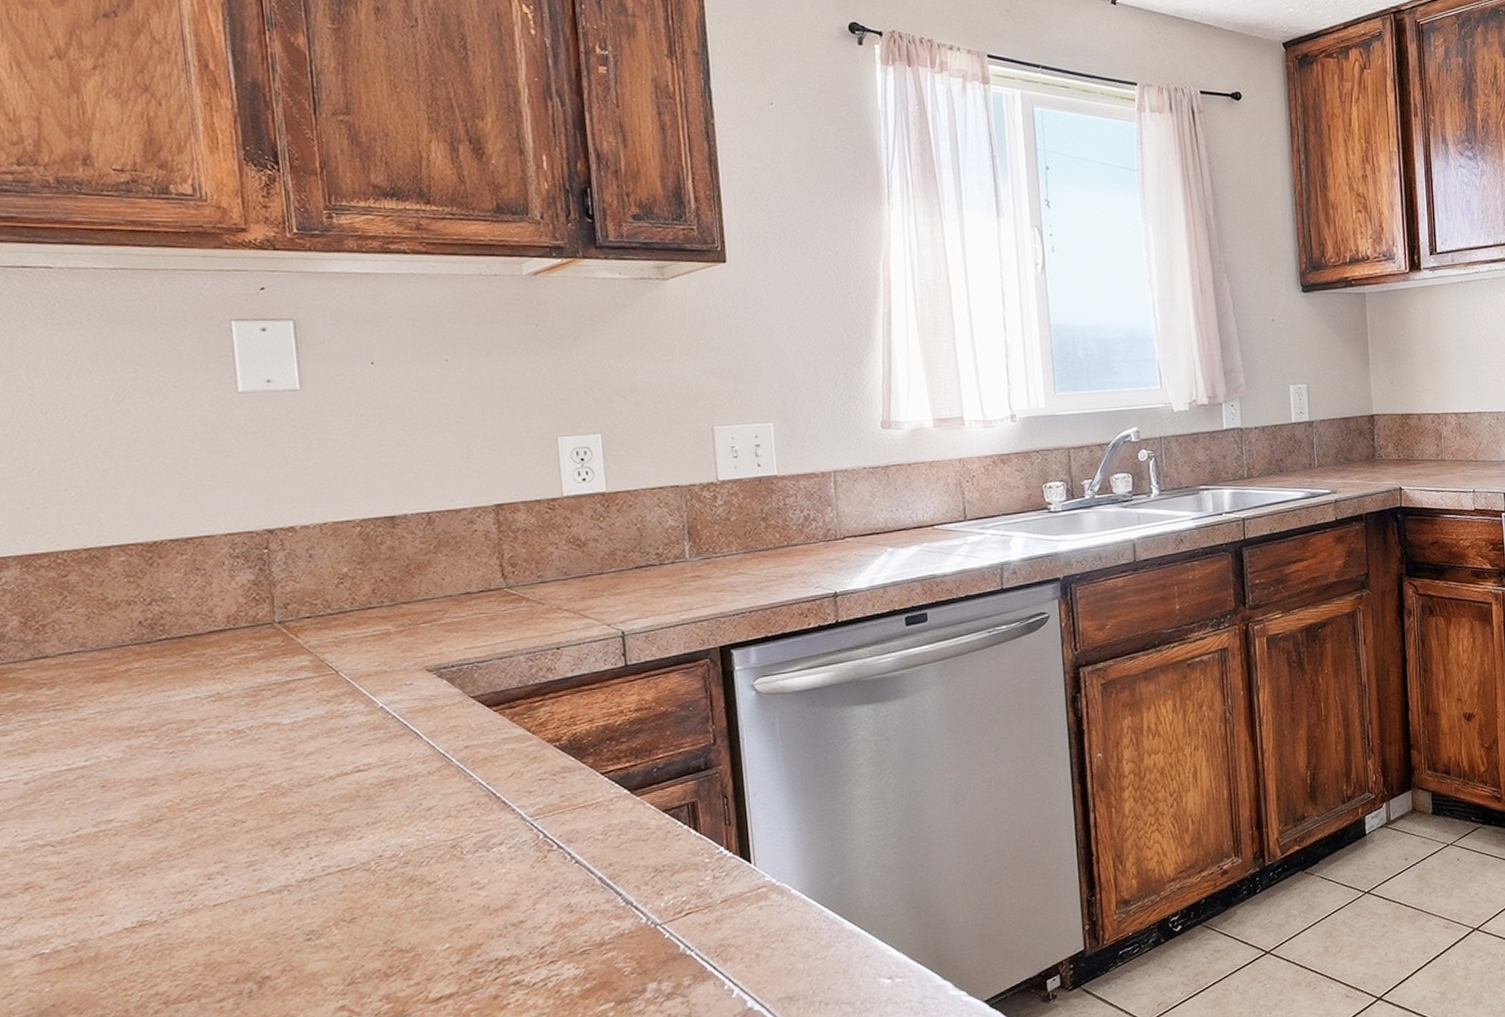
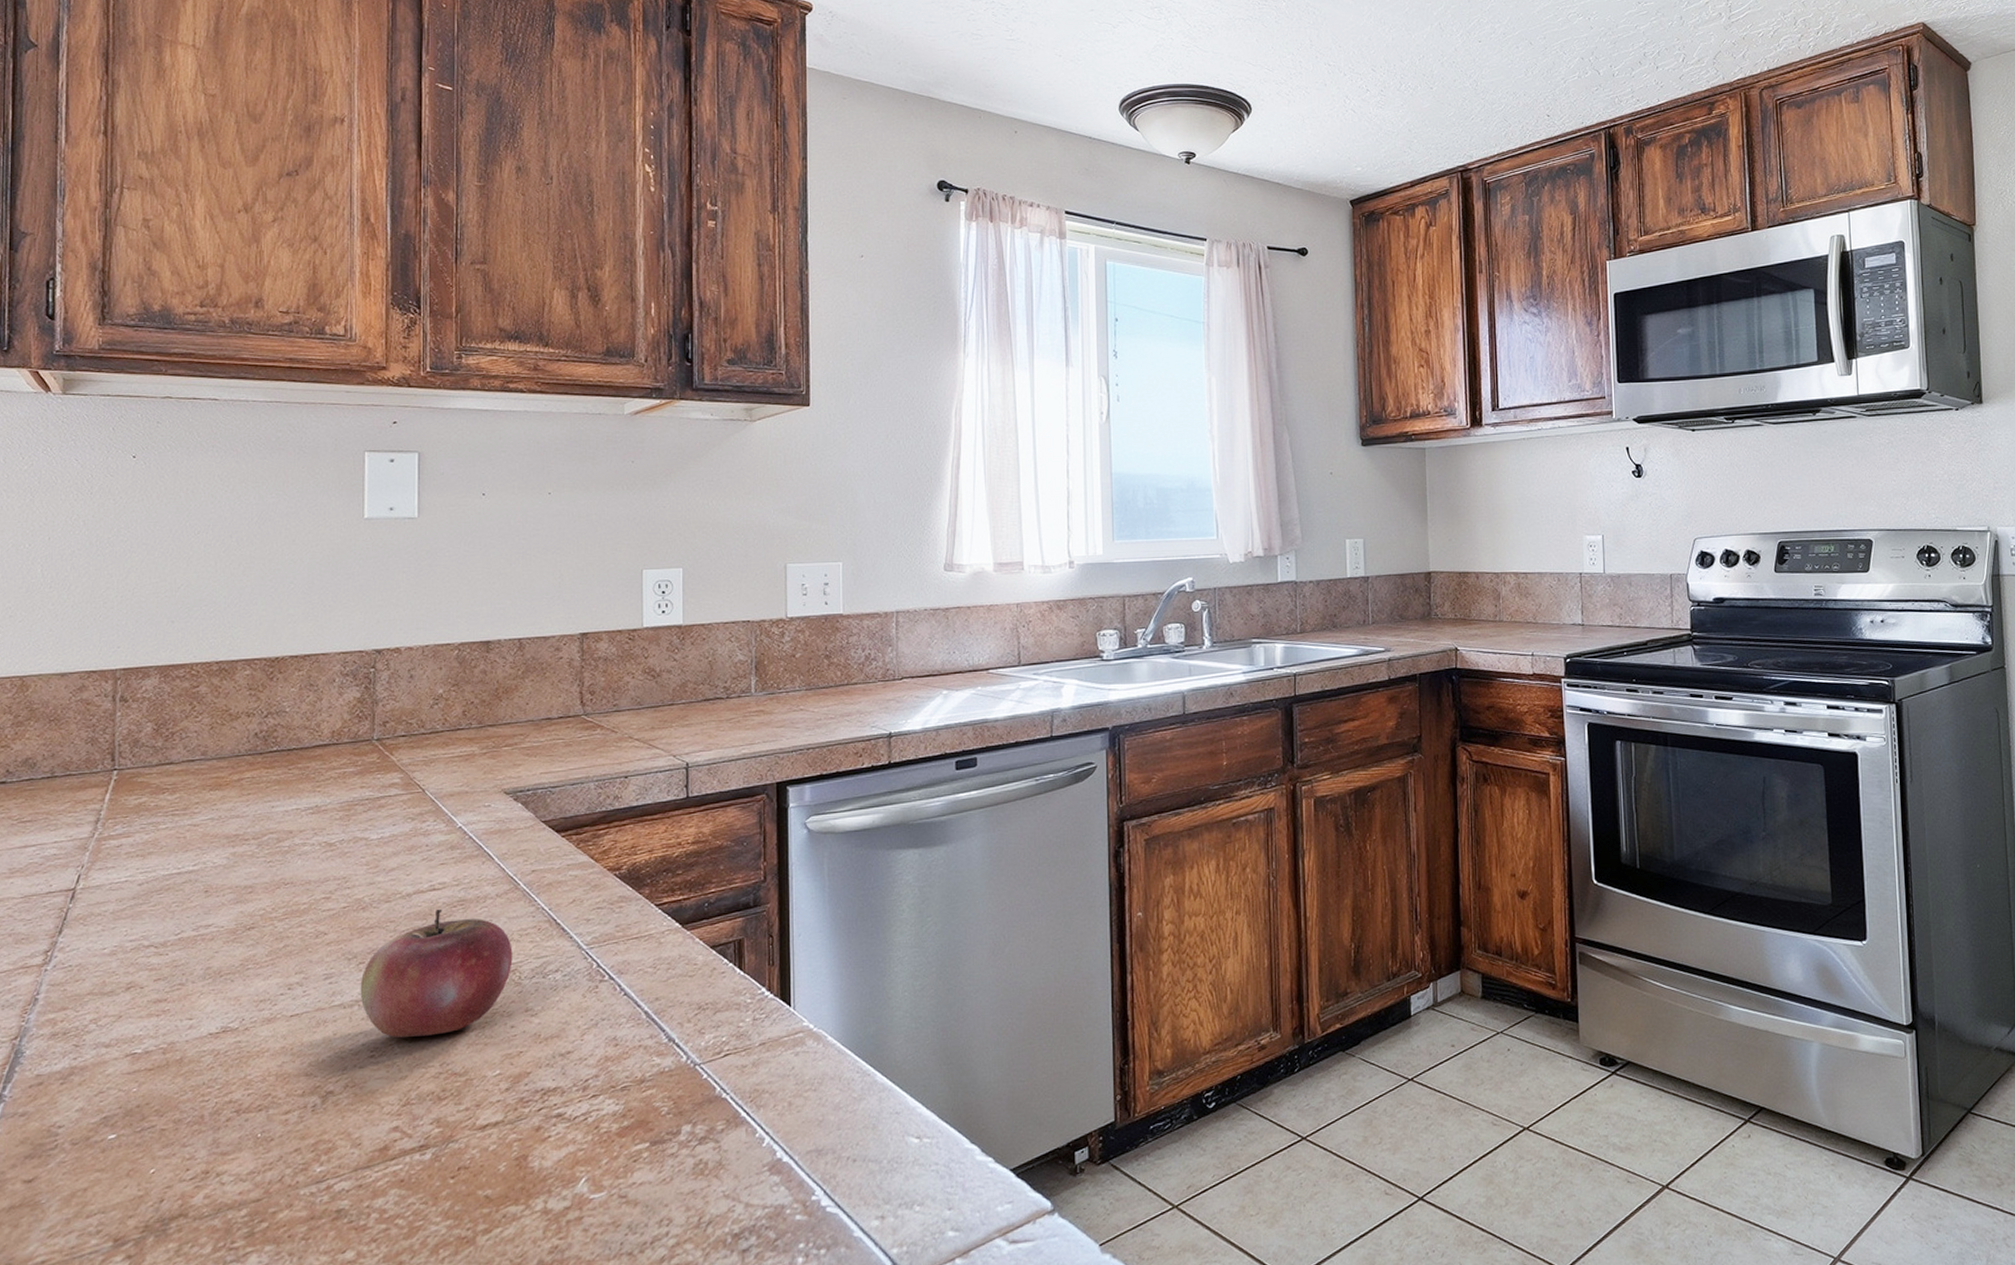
apple: none [287,790,453,920] -> present [360,909,513,1038]

